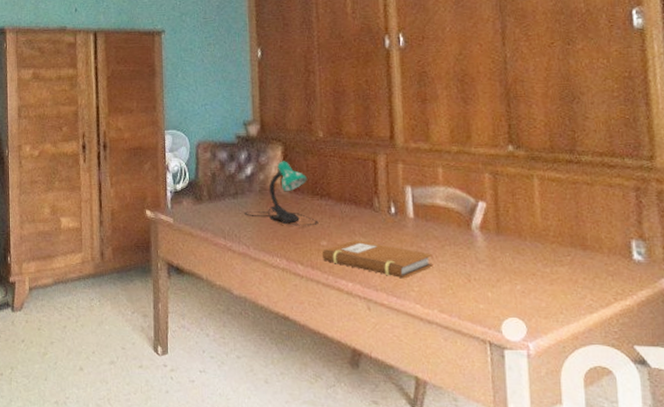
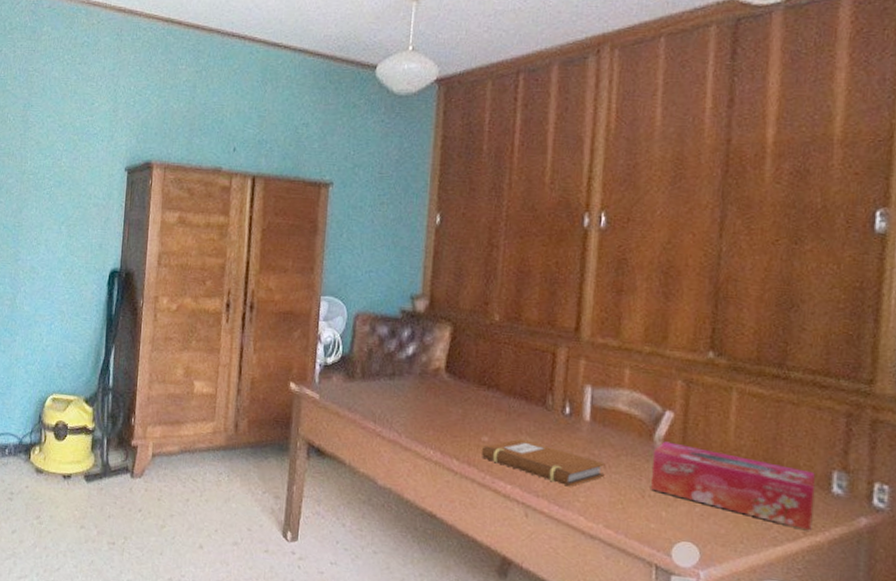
desk lamp: present [245,161,319,226] -> none [400,343,482,419]
tissue box: none [472,229,621,296] -> present [651,441,816,531]

